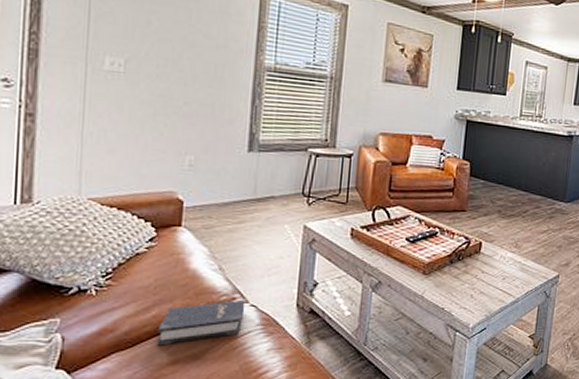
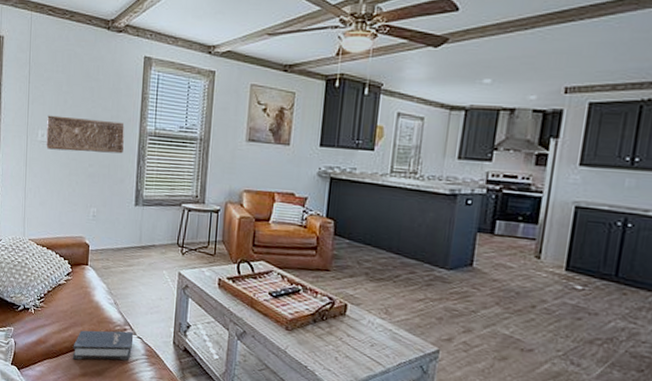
relief panel: none [118,38,235,91] -> present [46,115,125,154]

